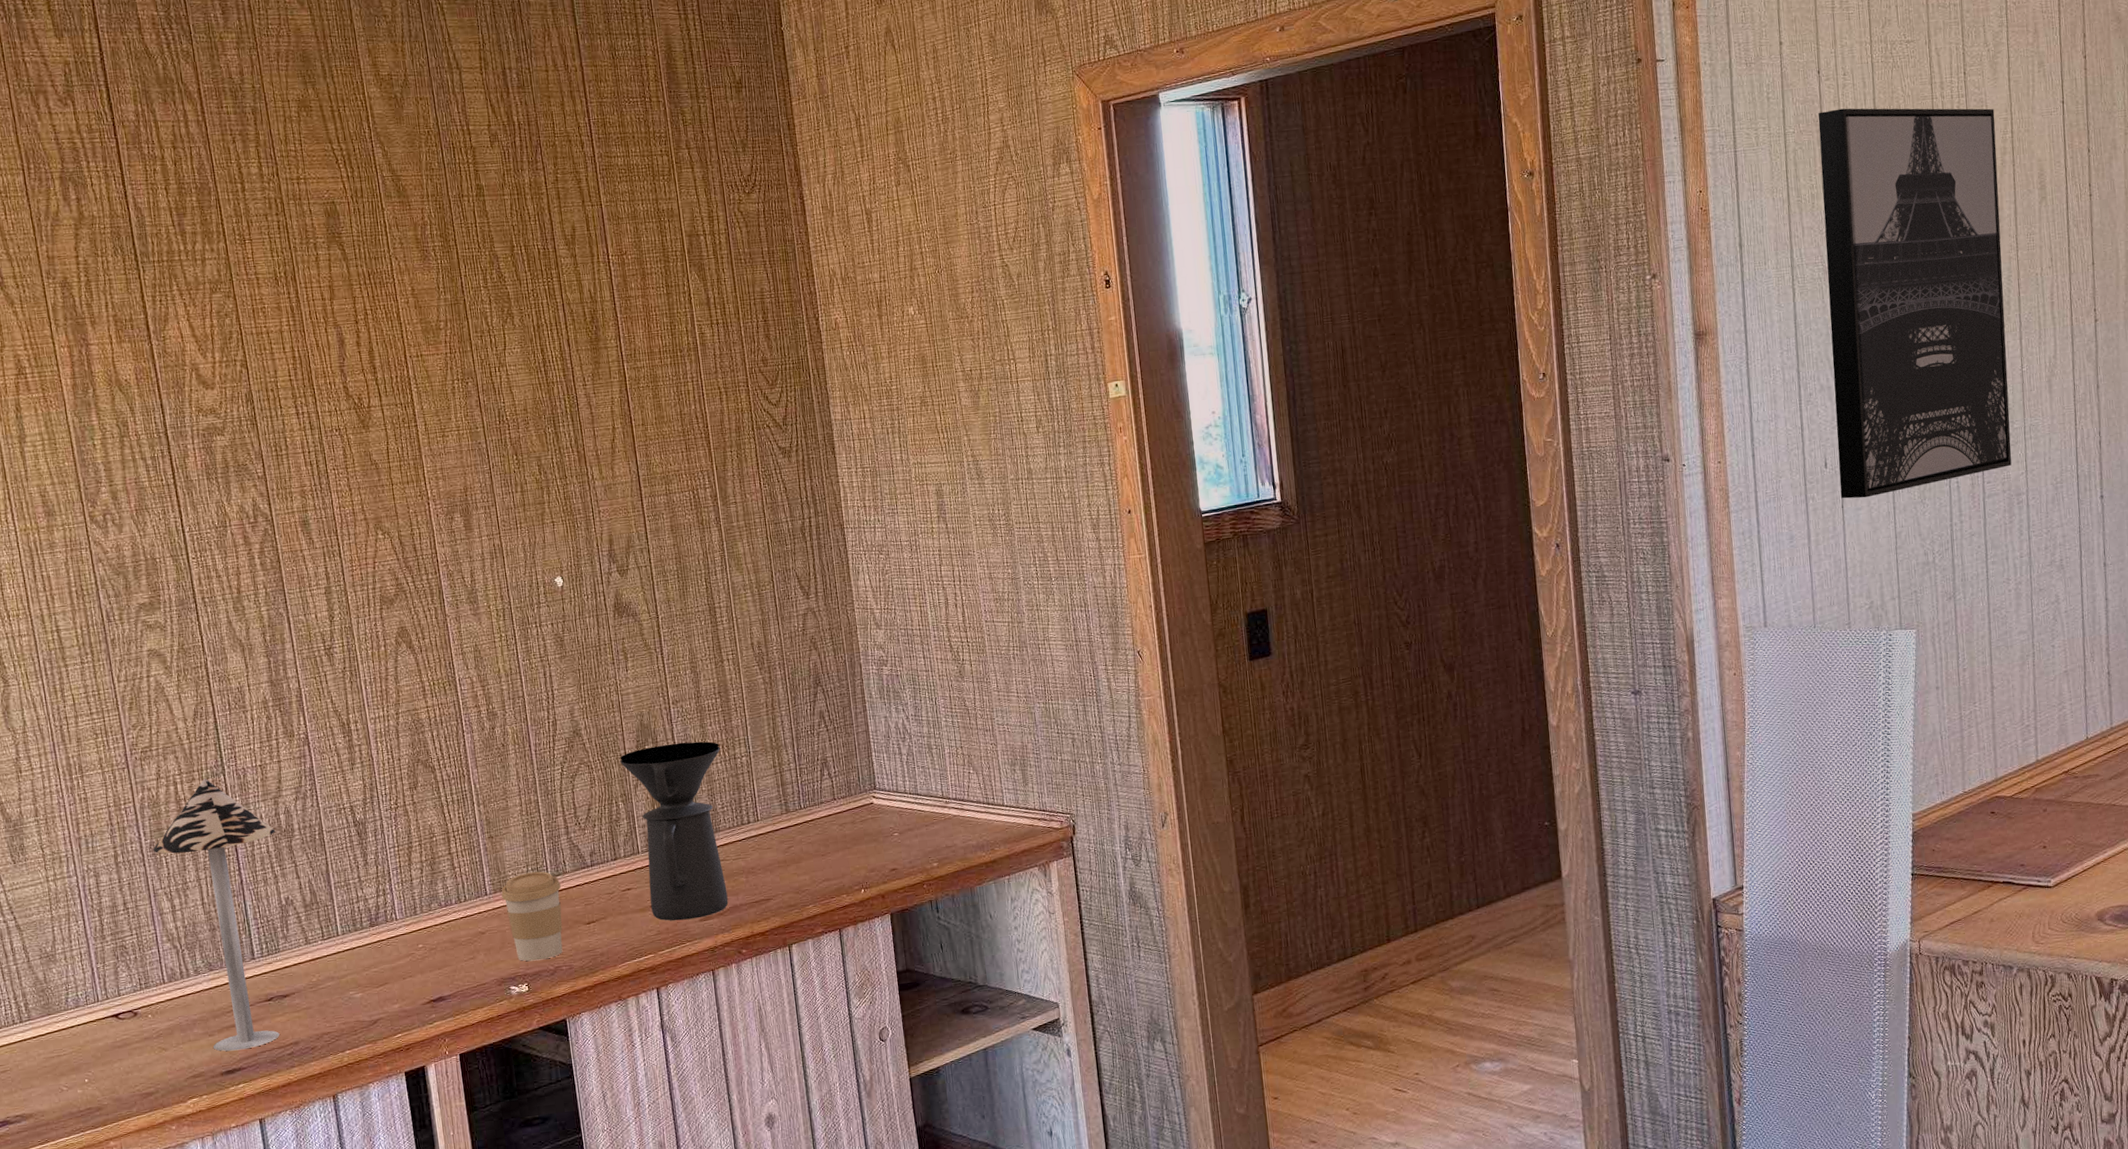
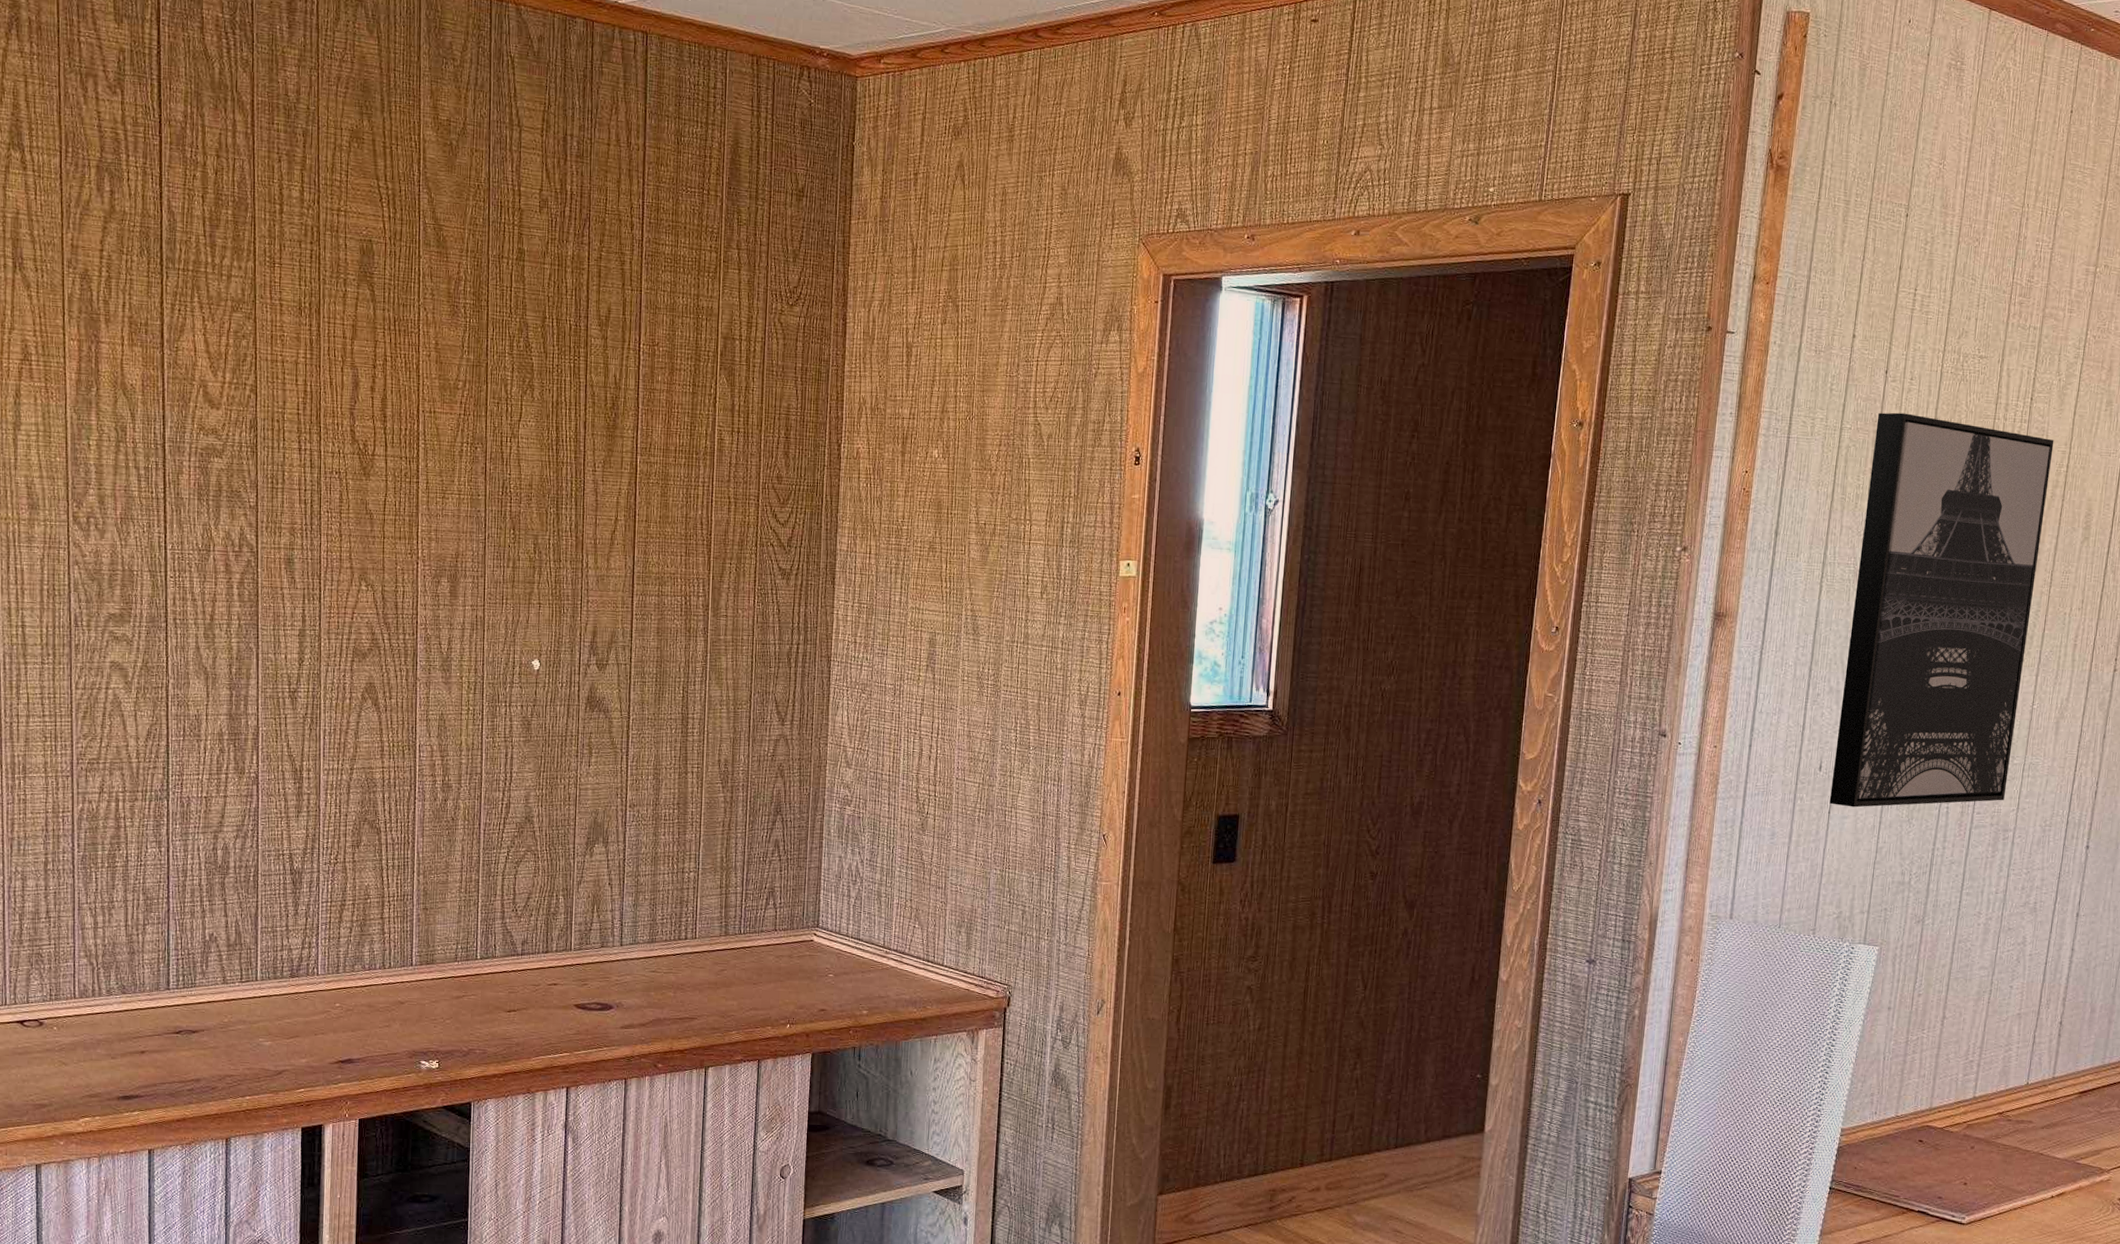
table lamp: present [152,778,280,1052] -> none [84,800,211,1078]
coffee cup: present [501,871,563,962] -> none [427,950,488,1040]
coffee maker: present [620,741,729,921] -> none [567,846,670,1025]

